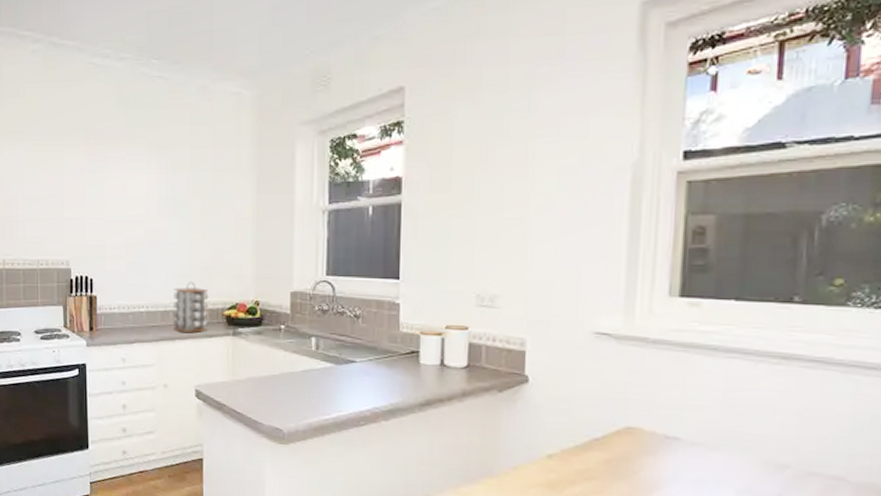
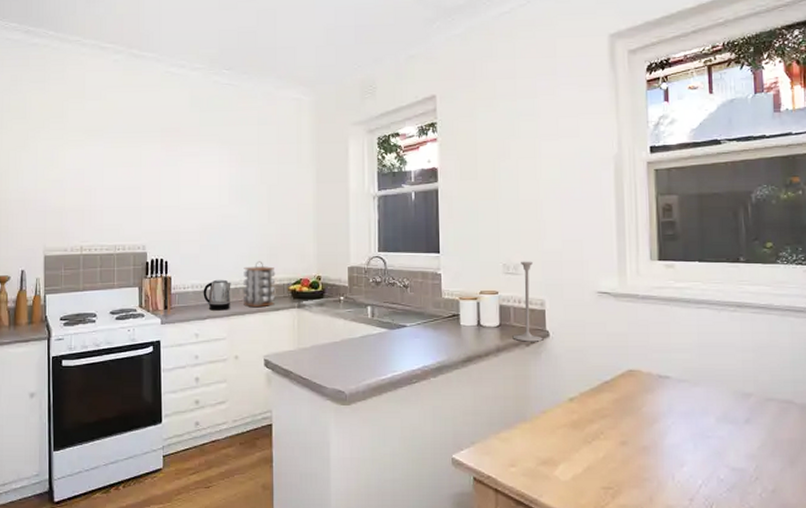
kettle: none [130,300,160,335] -> present [203,279,231,311]
candlestick: none [482,292,520,388] -> present [512,261,542,342]

